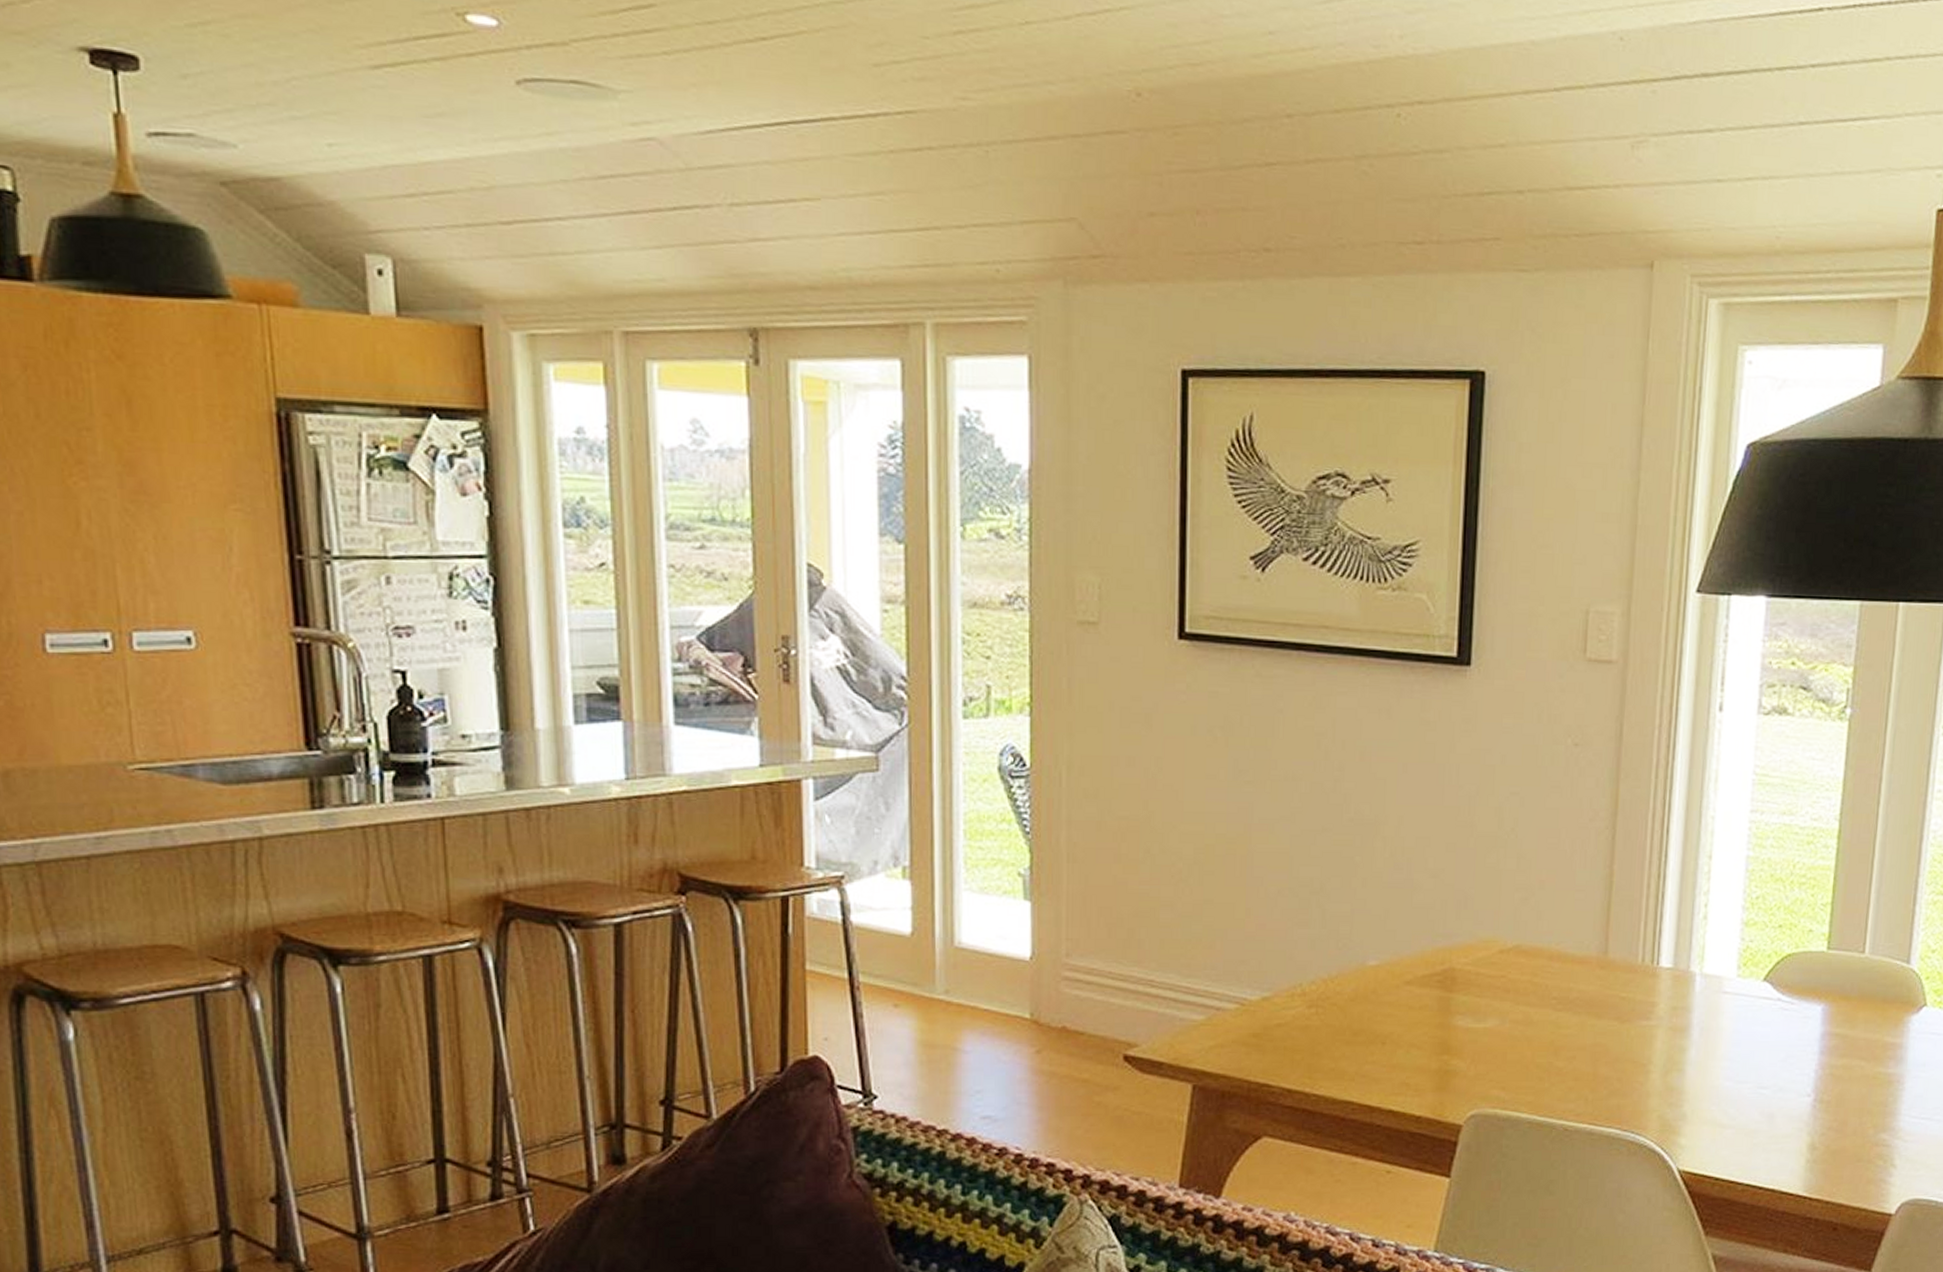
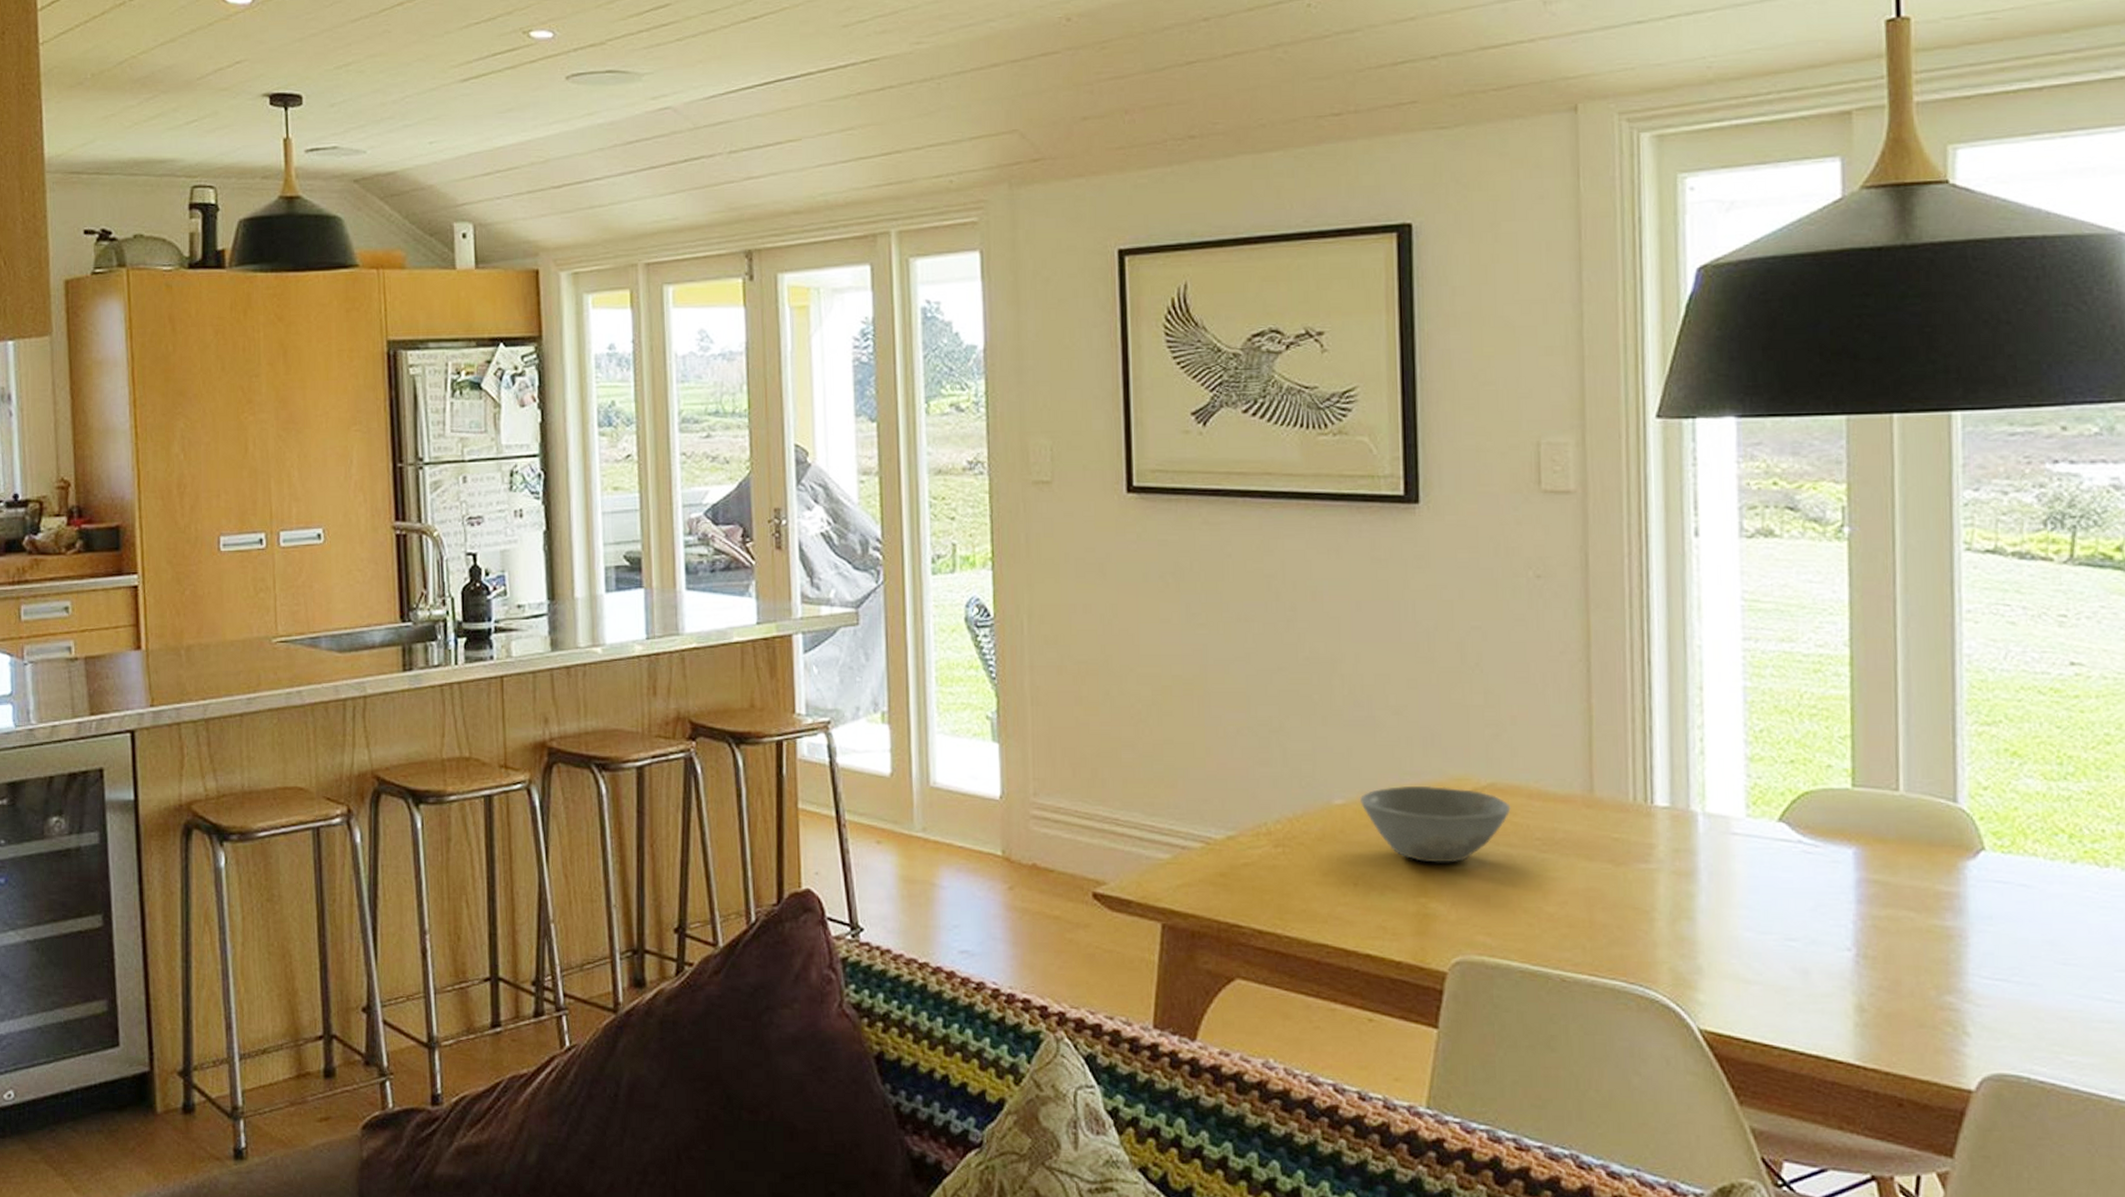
bowl: none [1392,947,1533,1022] -> present [1359,785,1511,863]

